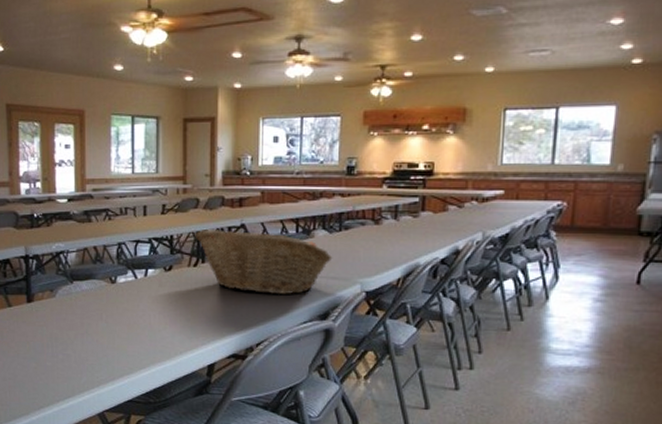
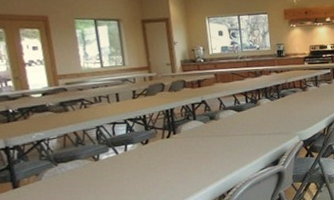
fruit basket: present [195,230,333,295] -> none [164,105,276,153]

